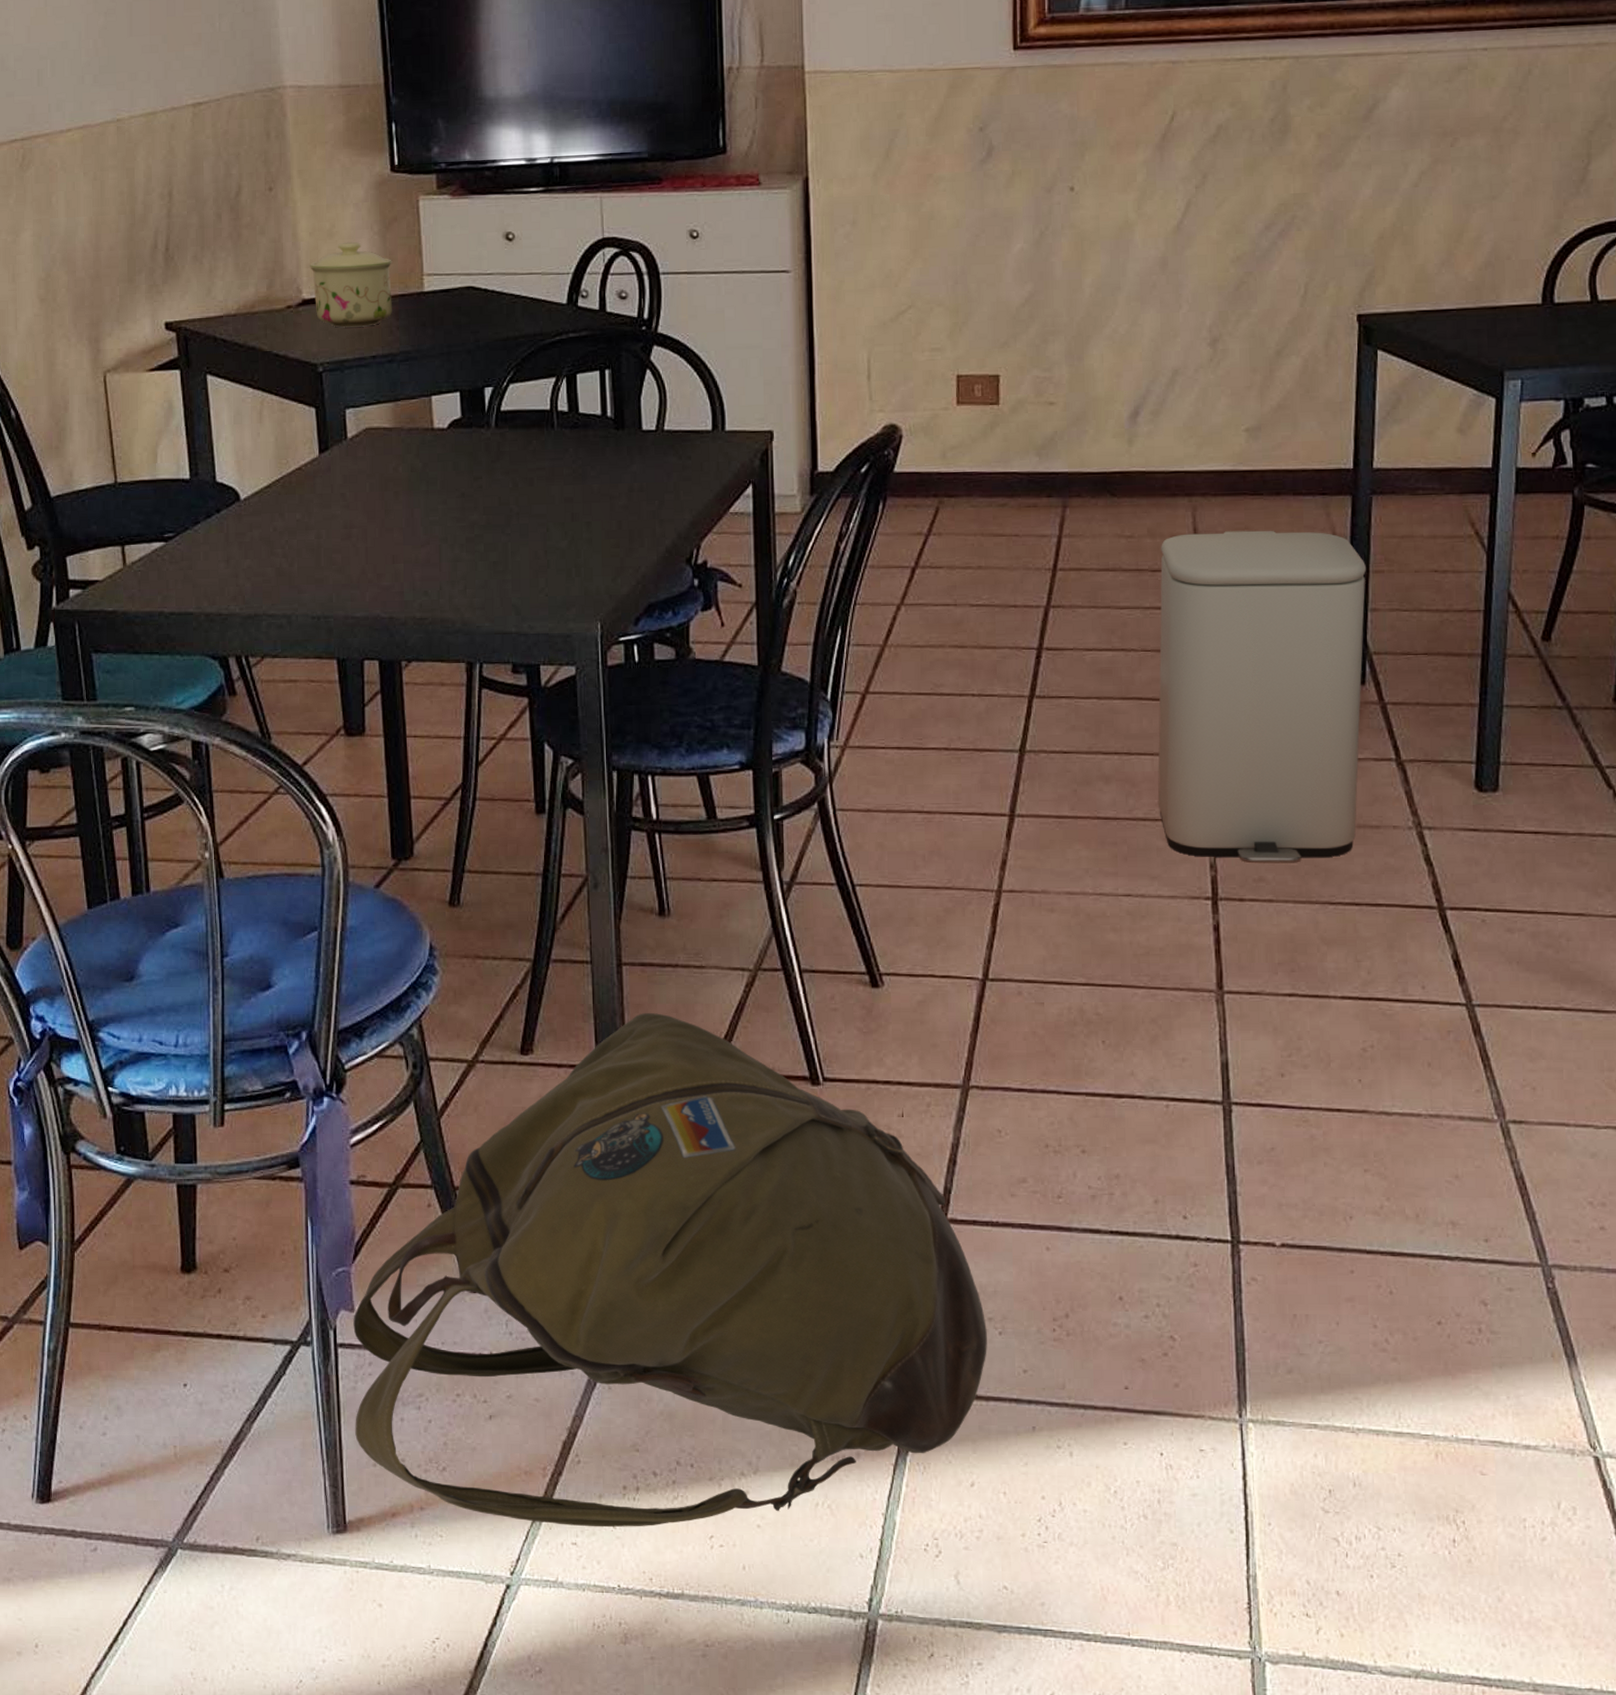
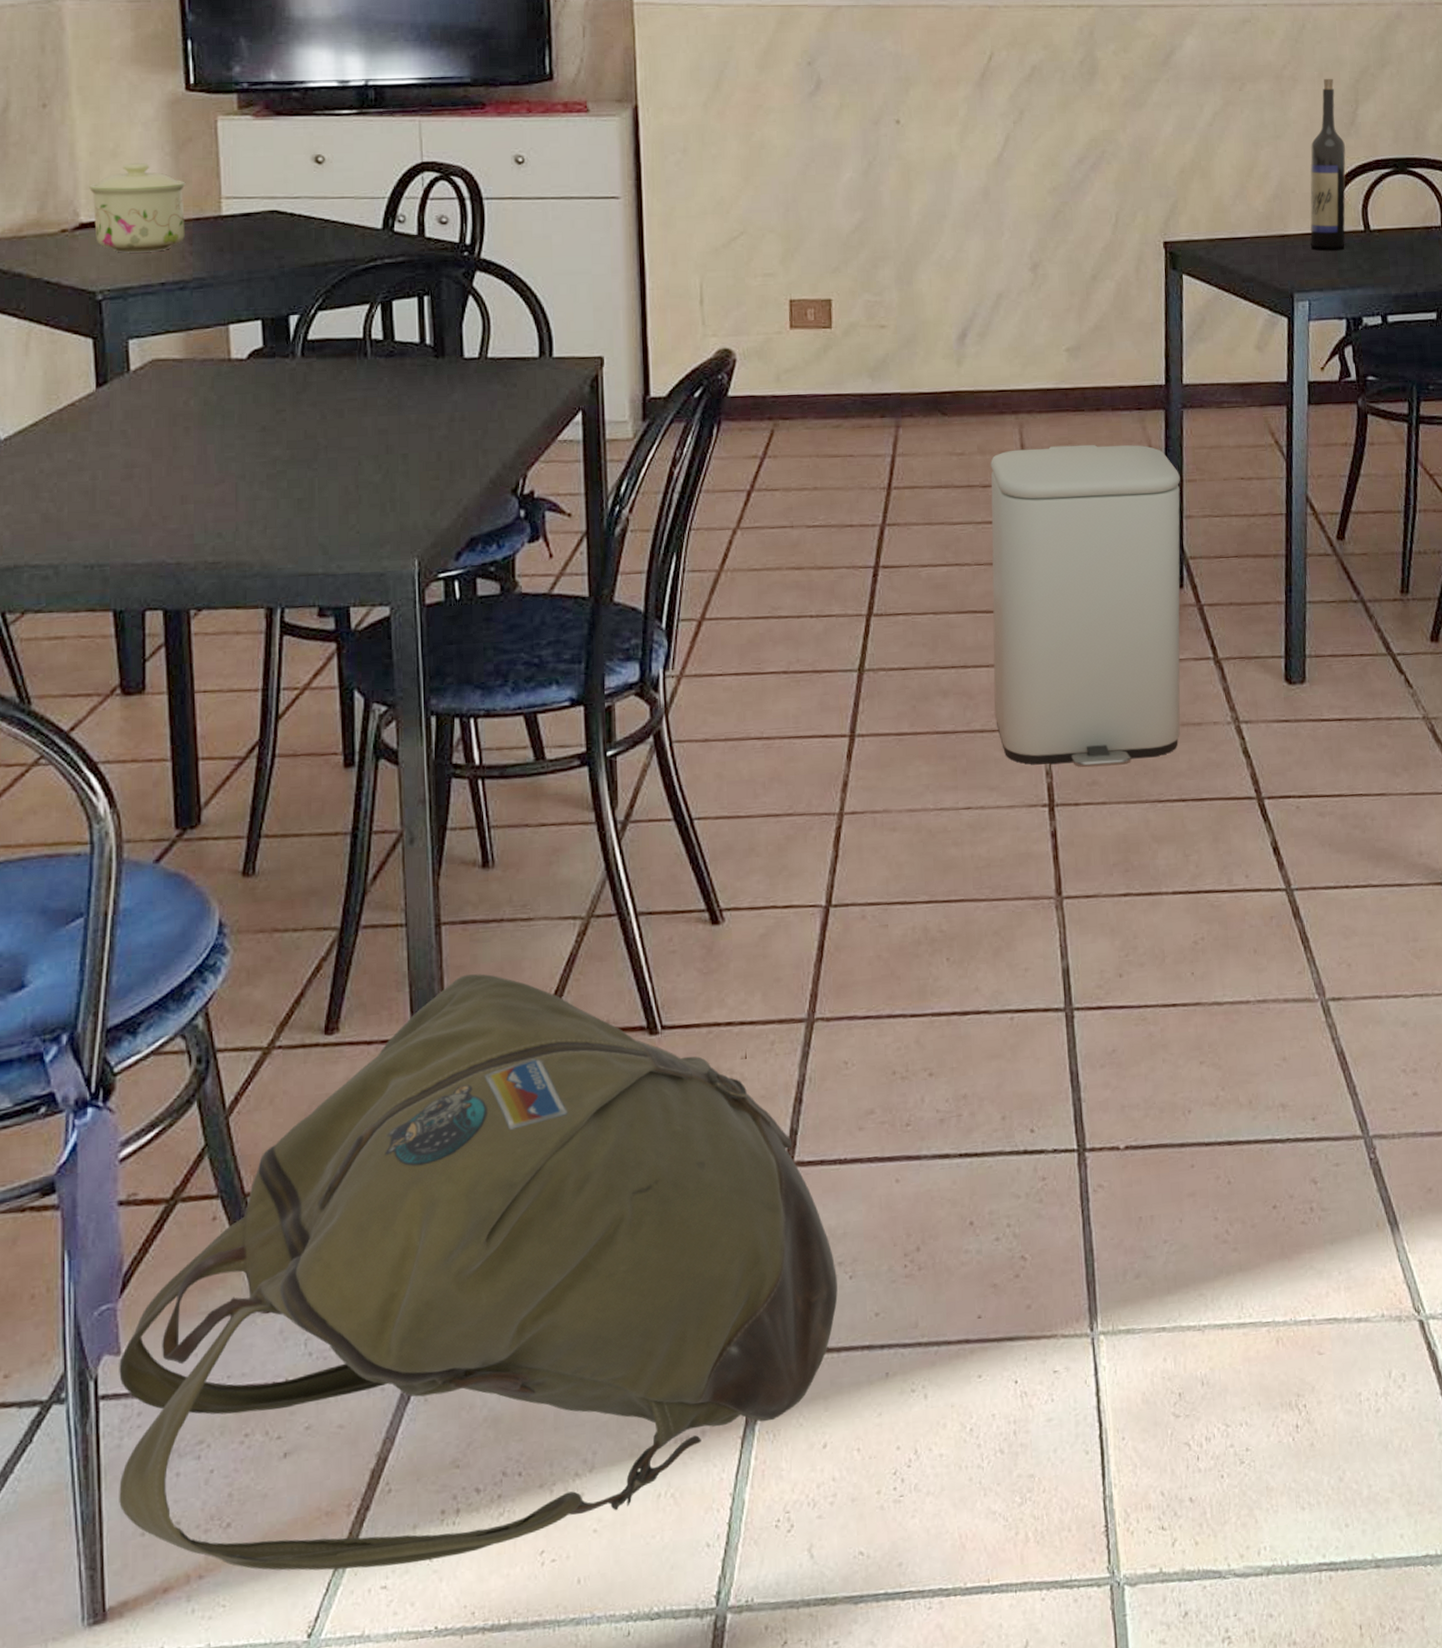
wine bottle: none [1526,130,1574,325] -> present [1310,78,1346,252]

